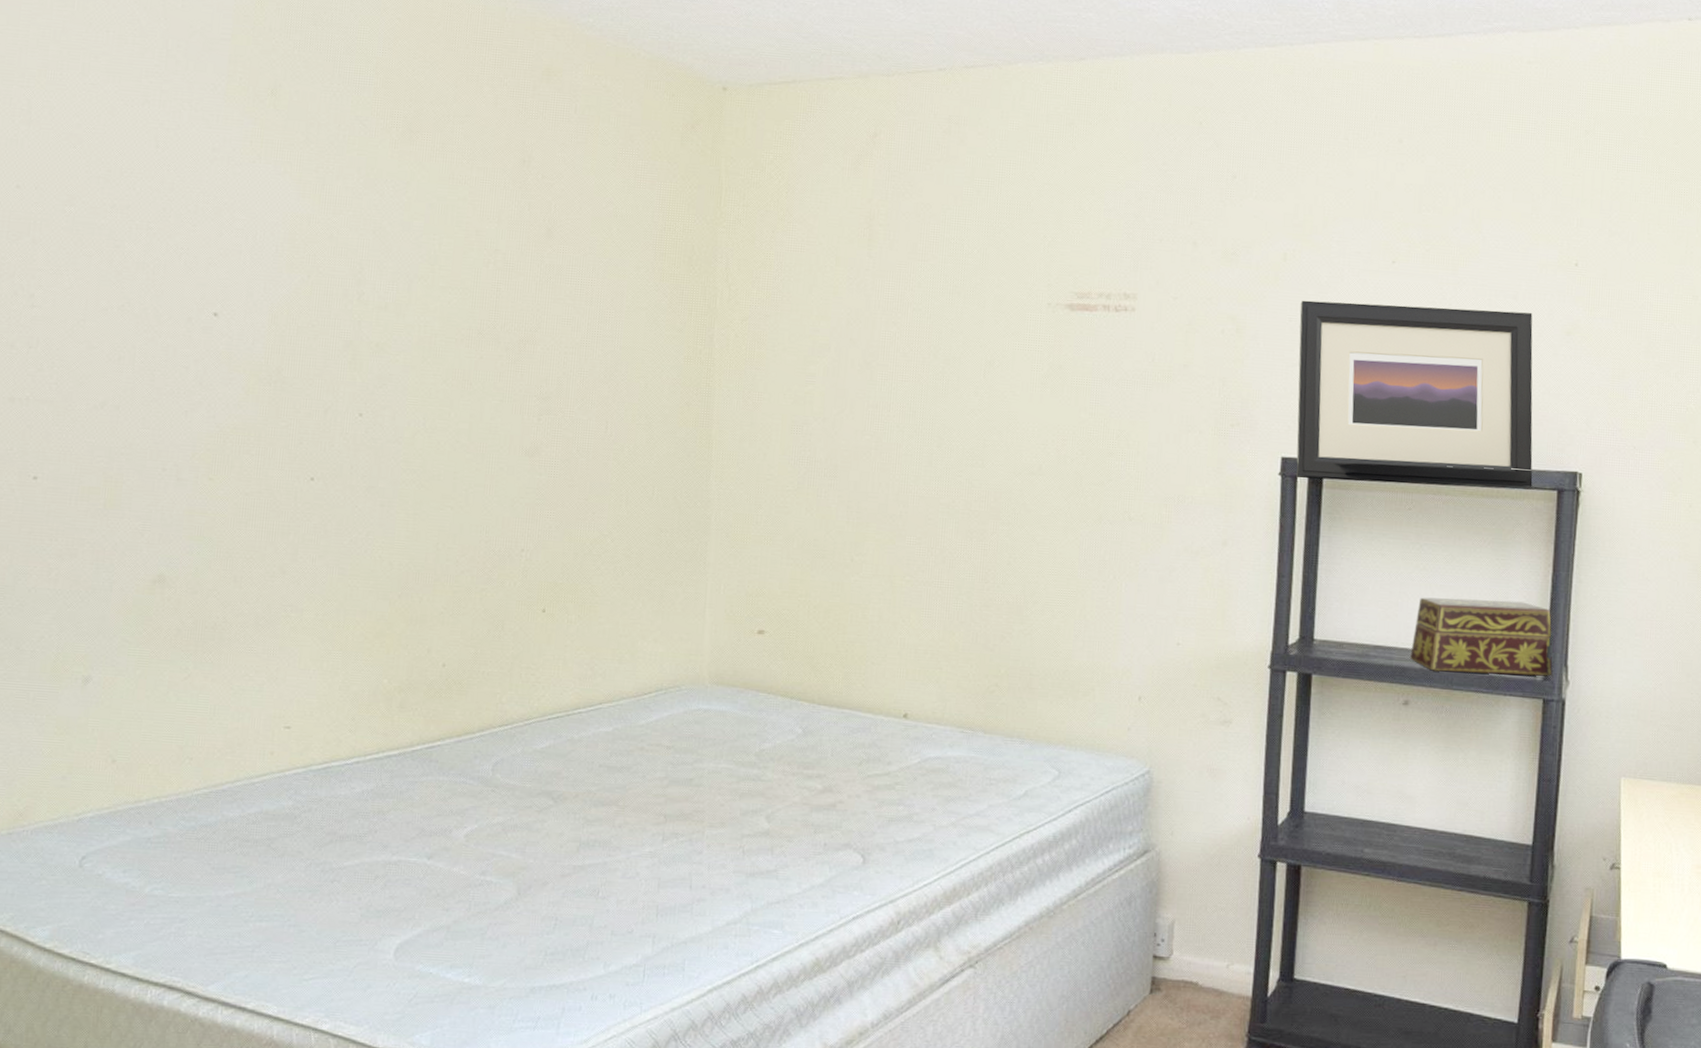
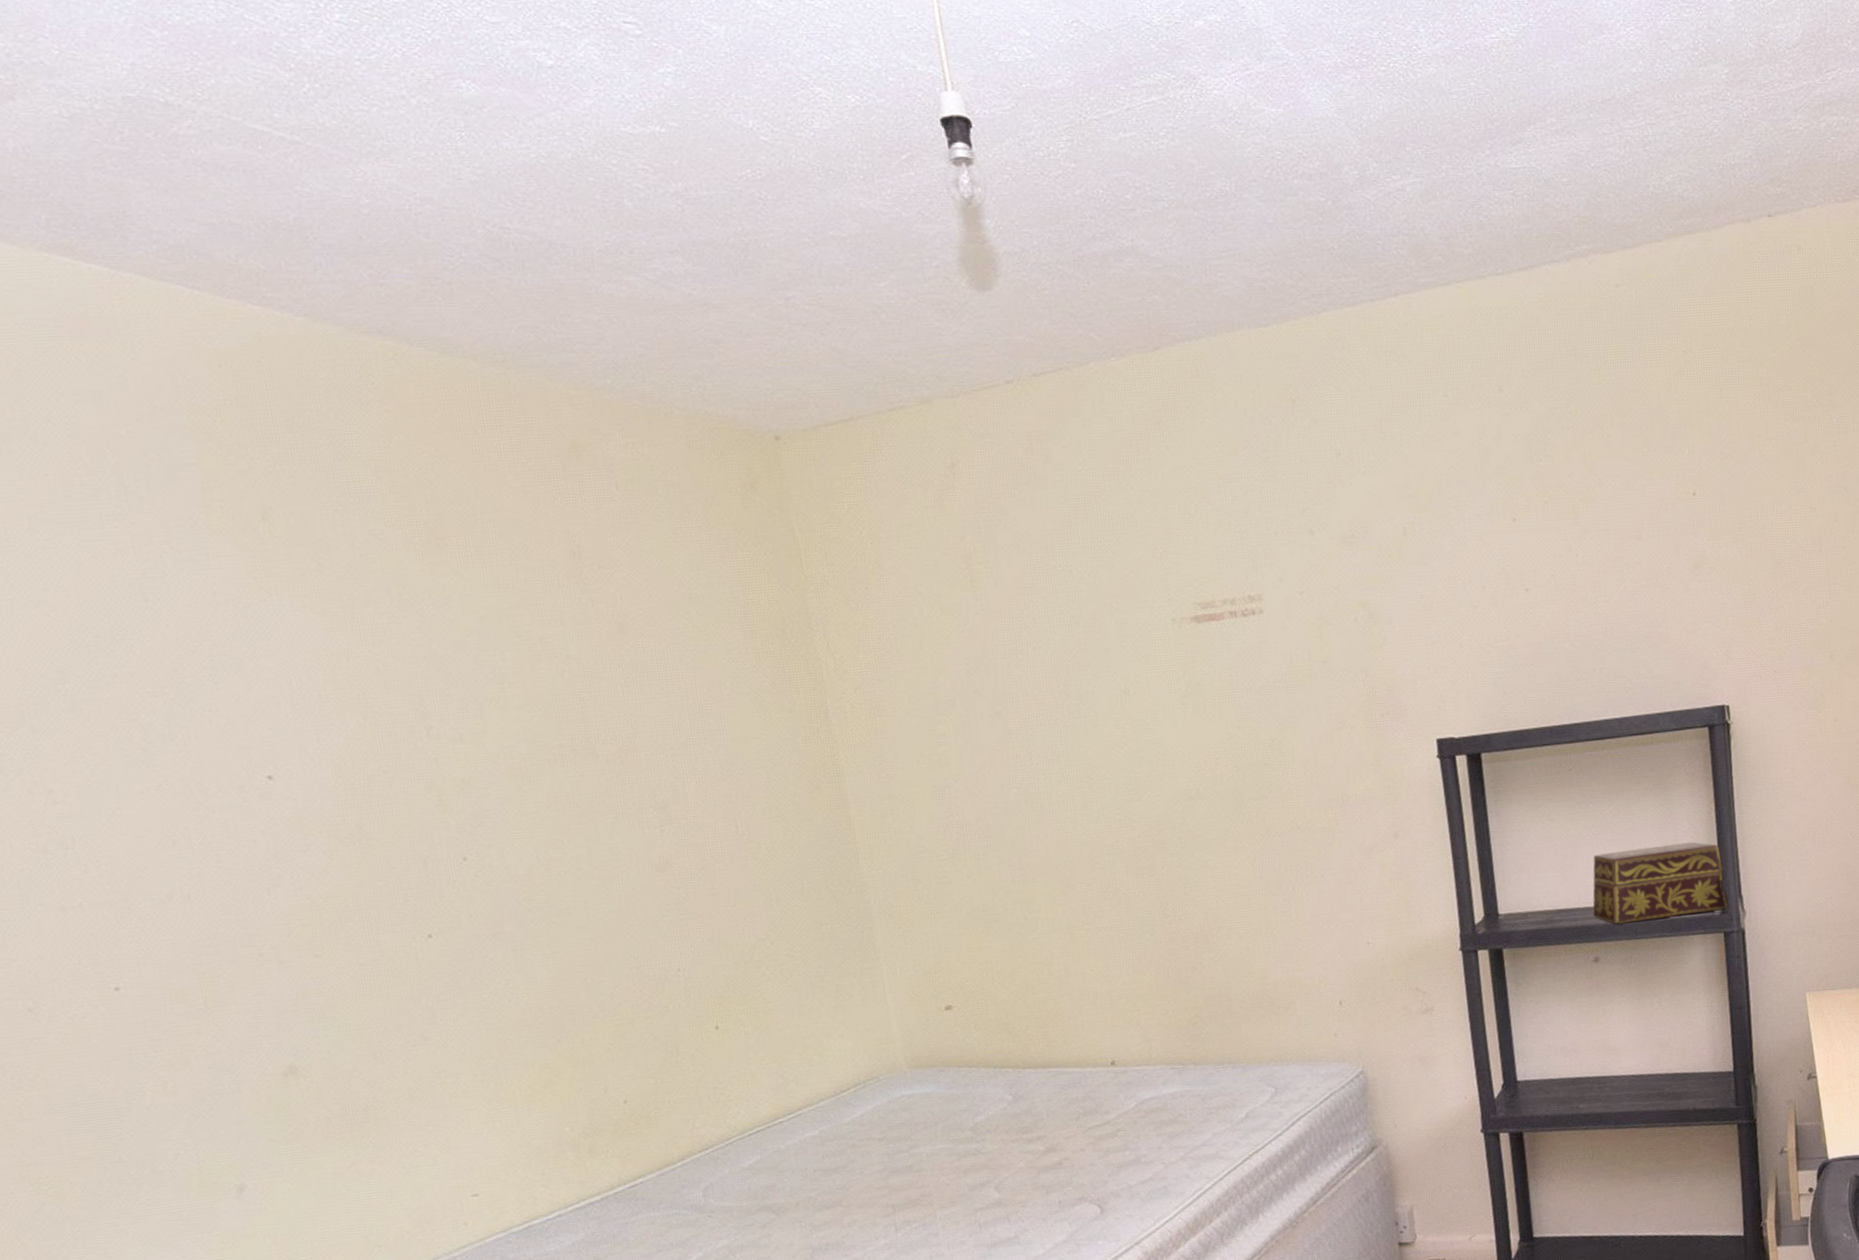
picture frame: present [1296,300,1533,489] -> none [1428,551,1684,758]

